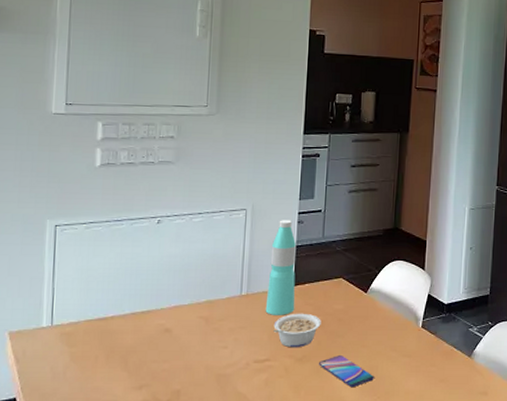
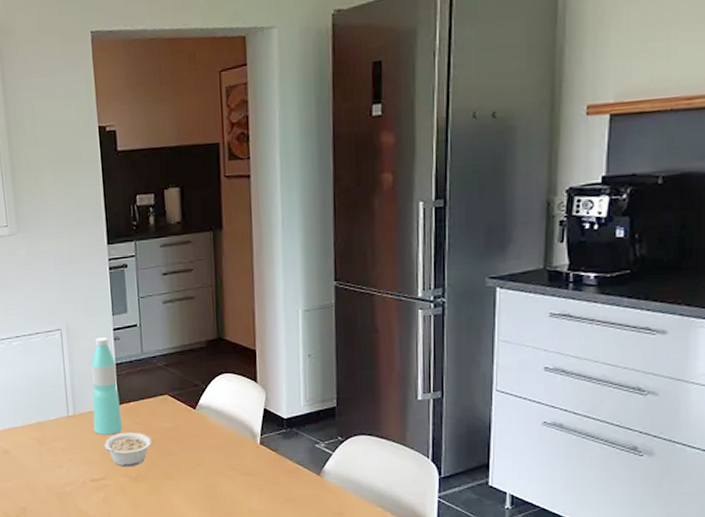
smartphone: present [318,354,374,388] -> none [153,473,214,507]

